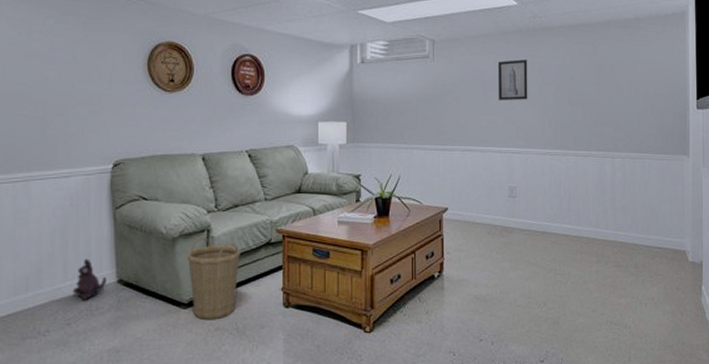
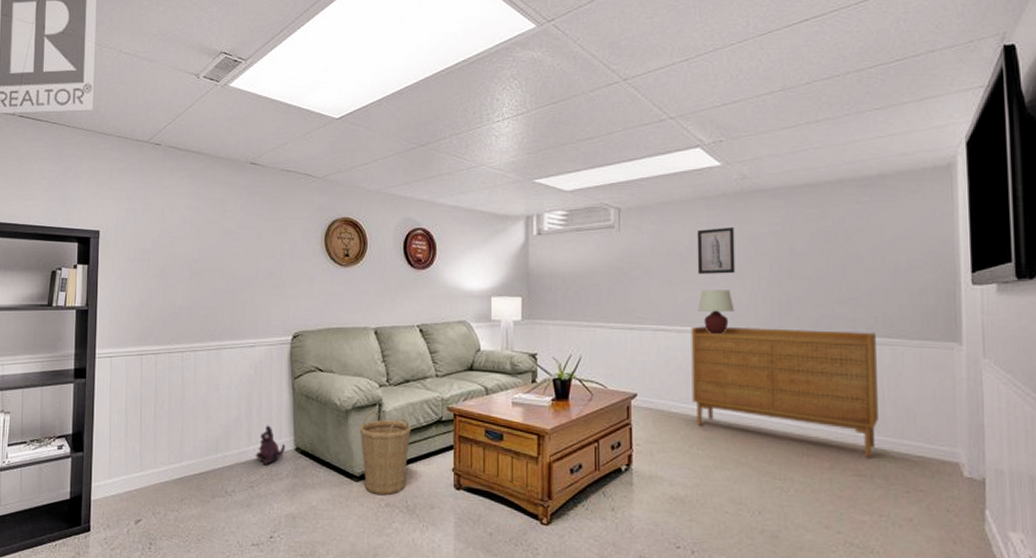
sideboard: none [492,146,632,250] -> present [691,326,878,457]
table lamp: none [498,114,527,154] -> present [698,290,735,335]

